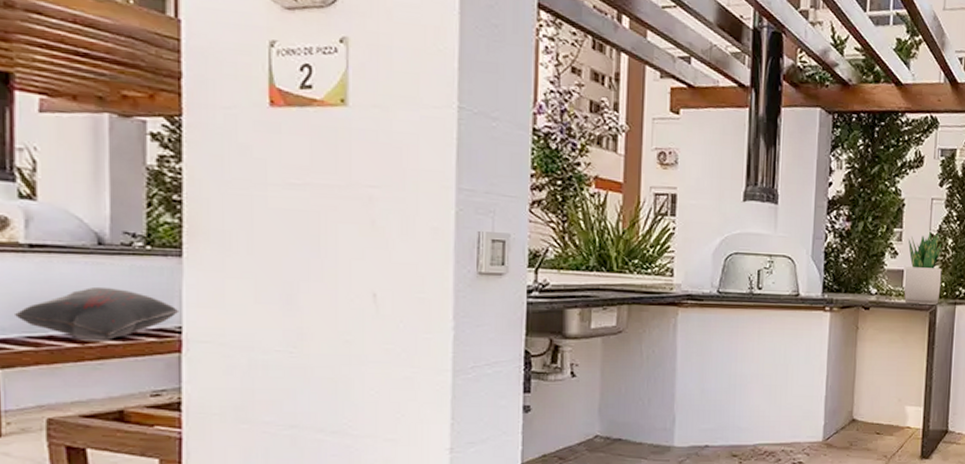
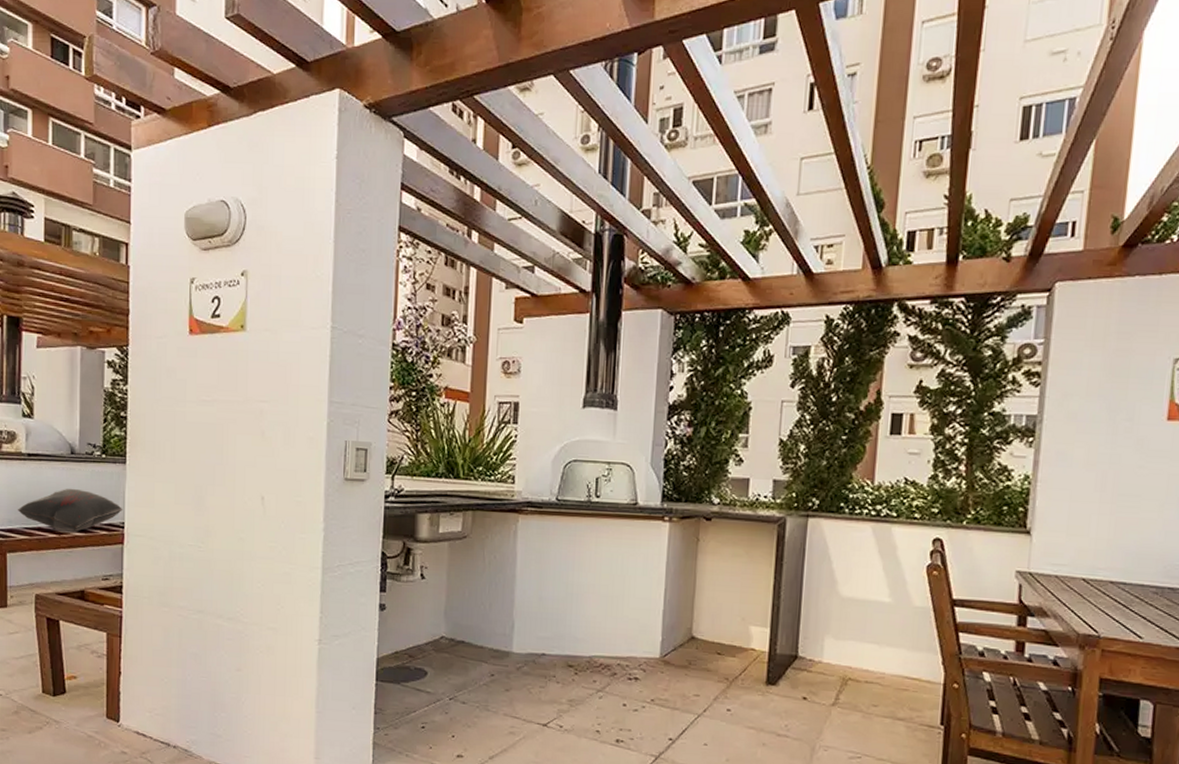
planter: present [904,232,943,305] -> none [749,437,794,517]

